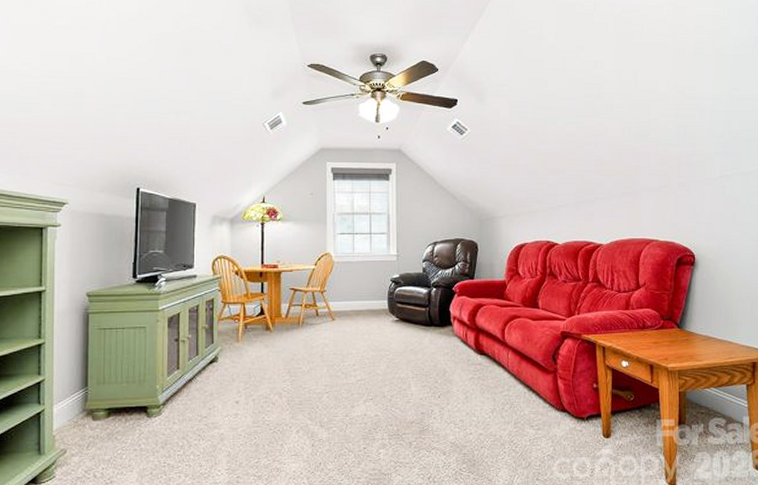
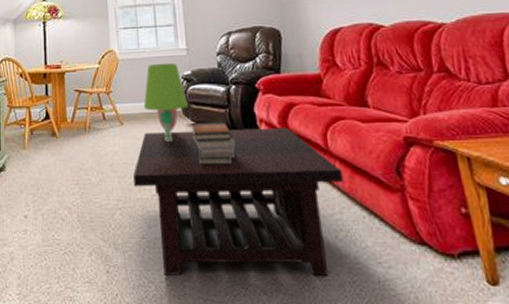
coffee table: none [341,324,513,445] -> present [133,128,344,277]
lampshade: none [354,267,394,336] -> present [143,62,188,143]
book stack: none [396,318,431,354] -> present [192,121,235,165]

